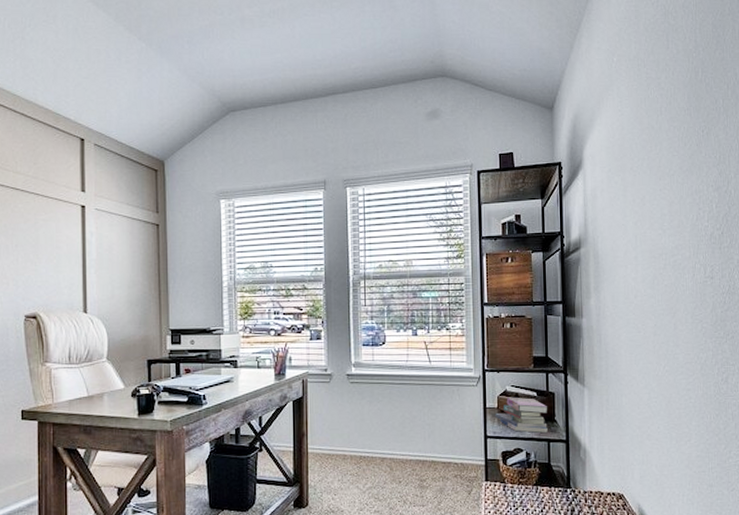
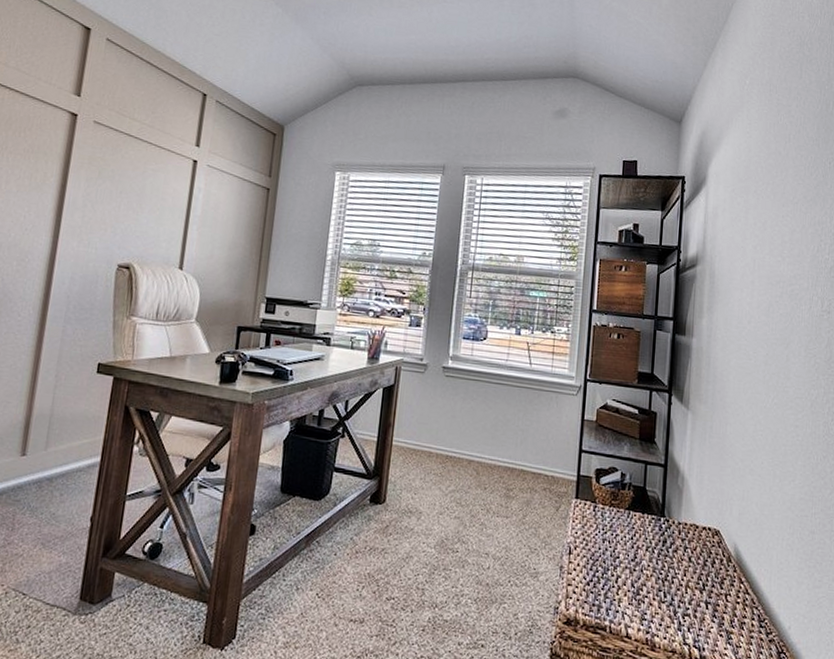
books: present [494,397,548,433] -> none [591,411,649,454]

